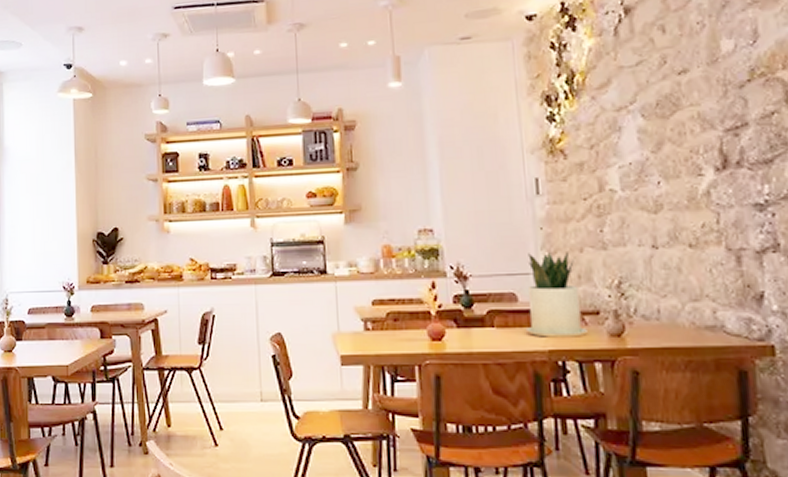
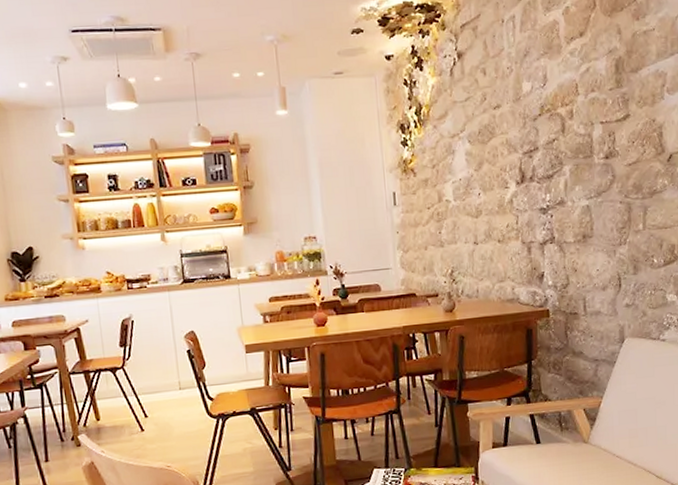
planter: present [526,252,587,338] -> none [387,250,430,317]

